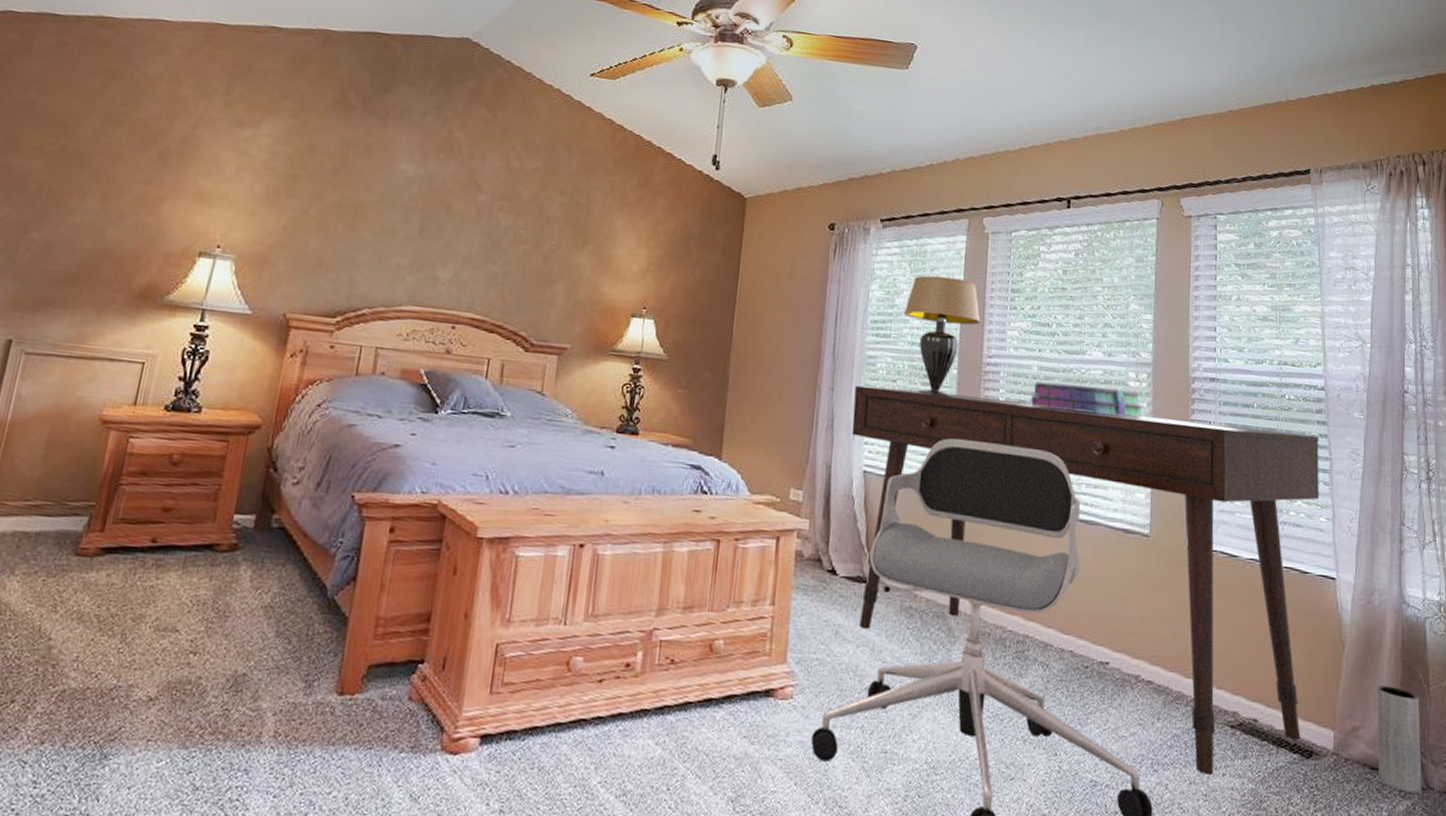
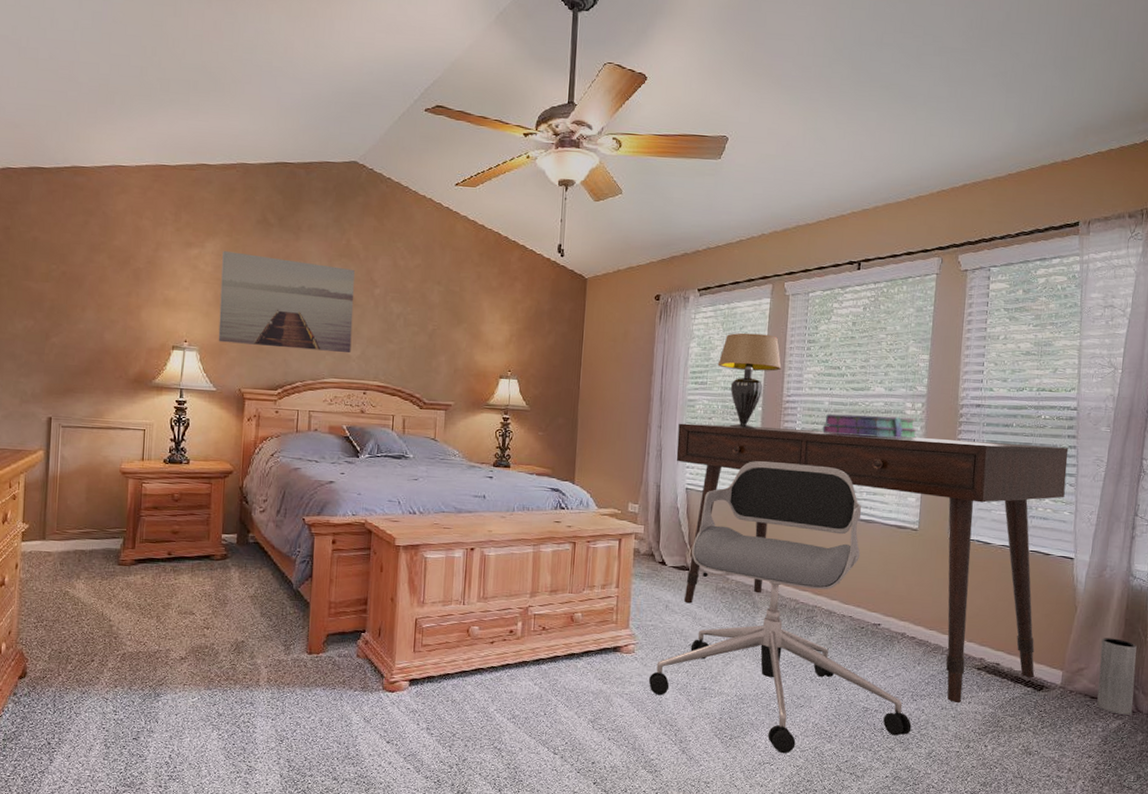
wall art: none [263,134,455,275] -> present [218,251,355,354]

